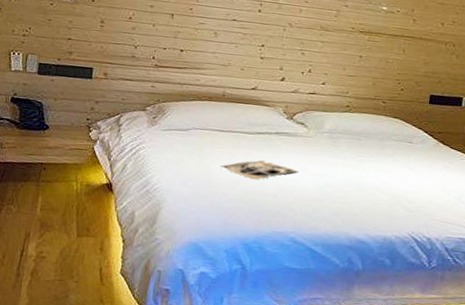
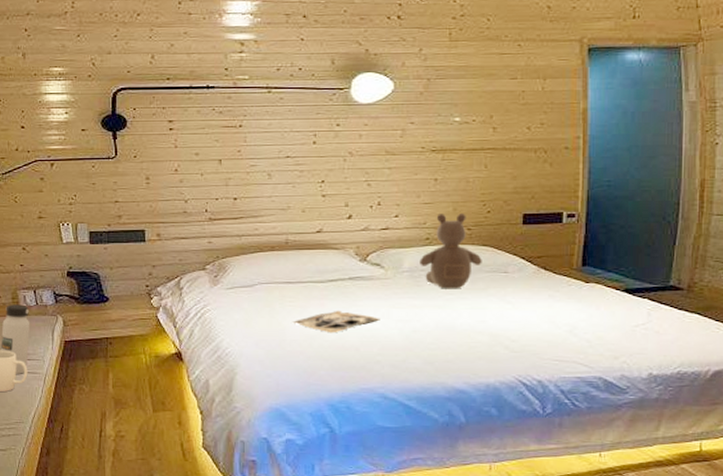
teddy bear: none [339,86,392,153] -> present [420,214,482,289]

